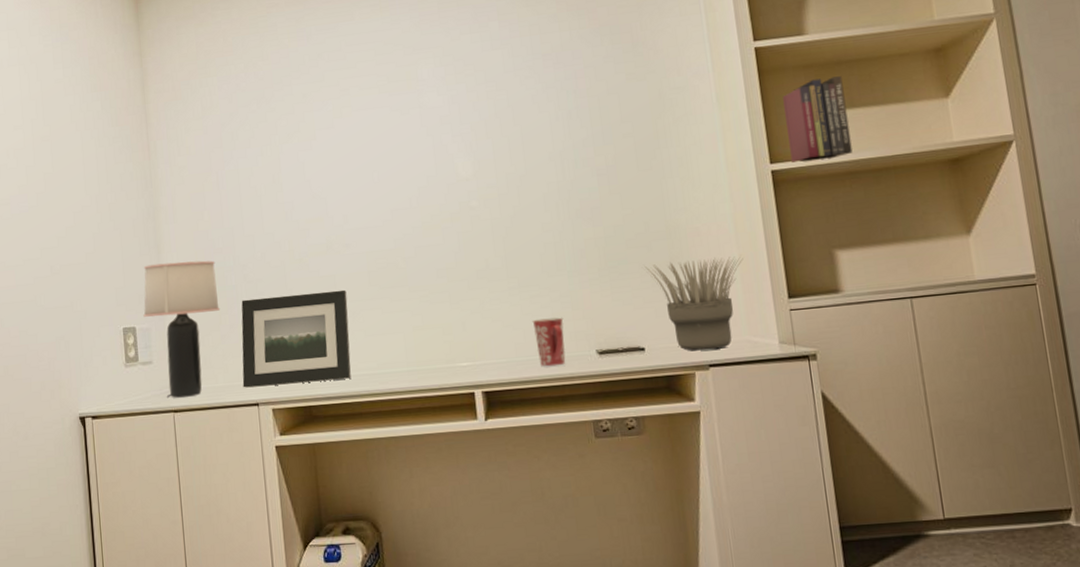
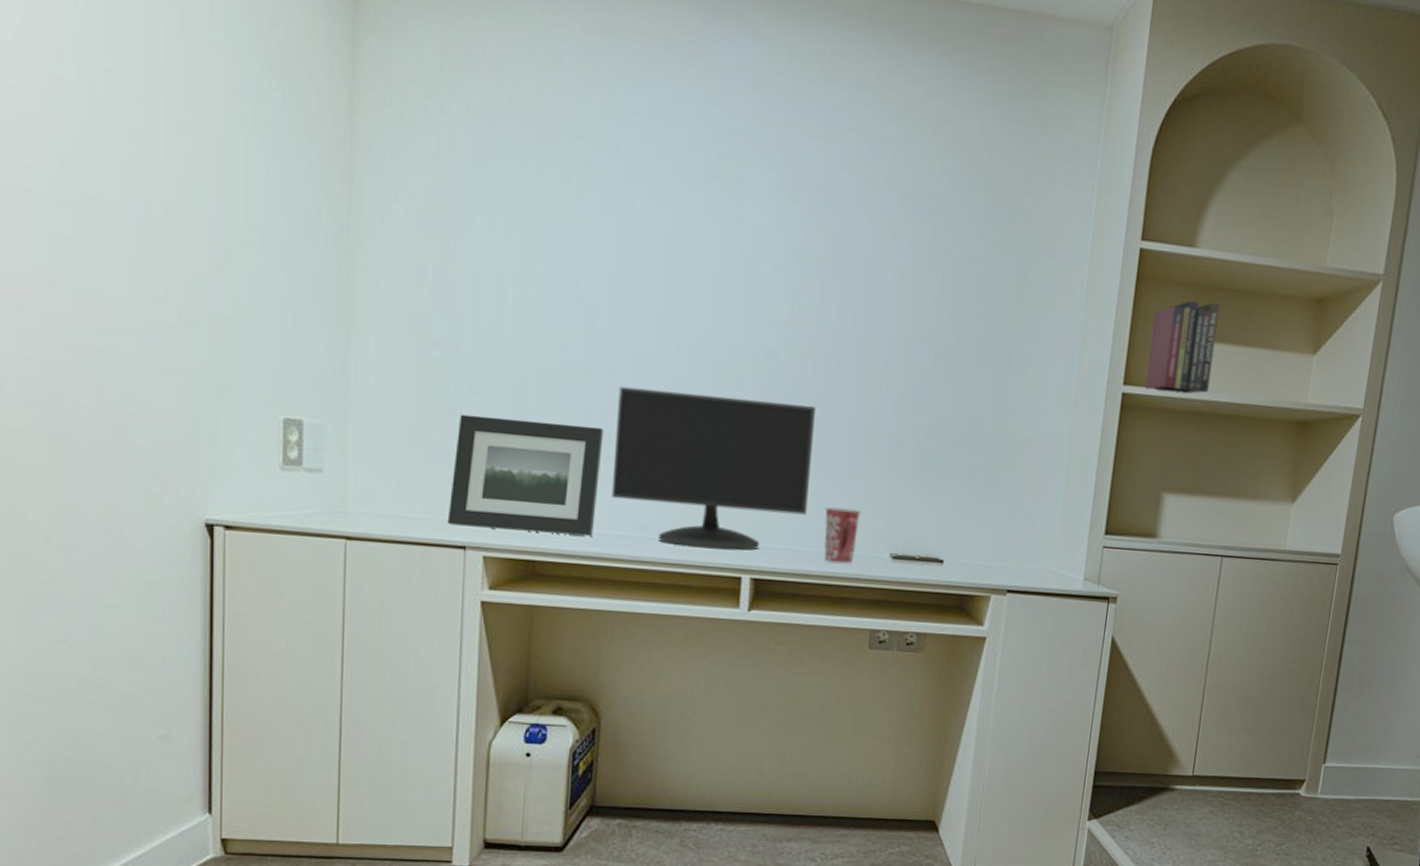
table lamp: present [143,260,221,399] -> none [316,341,430,524]
computer monitor: none [353,239,518,374] -> present [611,386,815,550]
potted plant: present [644,256,743,351] -> none [963,470,1070,575]

